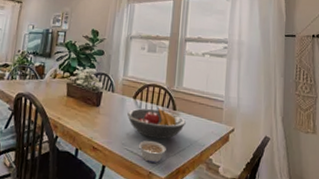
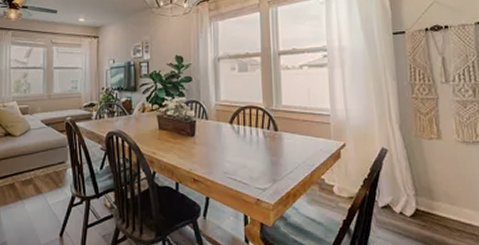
fruit bowl: present [127,108,186,140] -> none [225,130,290,164]
legume: present [138,140,166,163] -> none [241,166,272,189]

